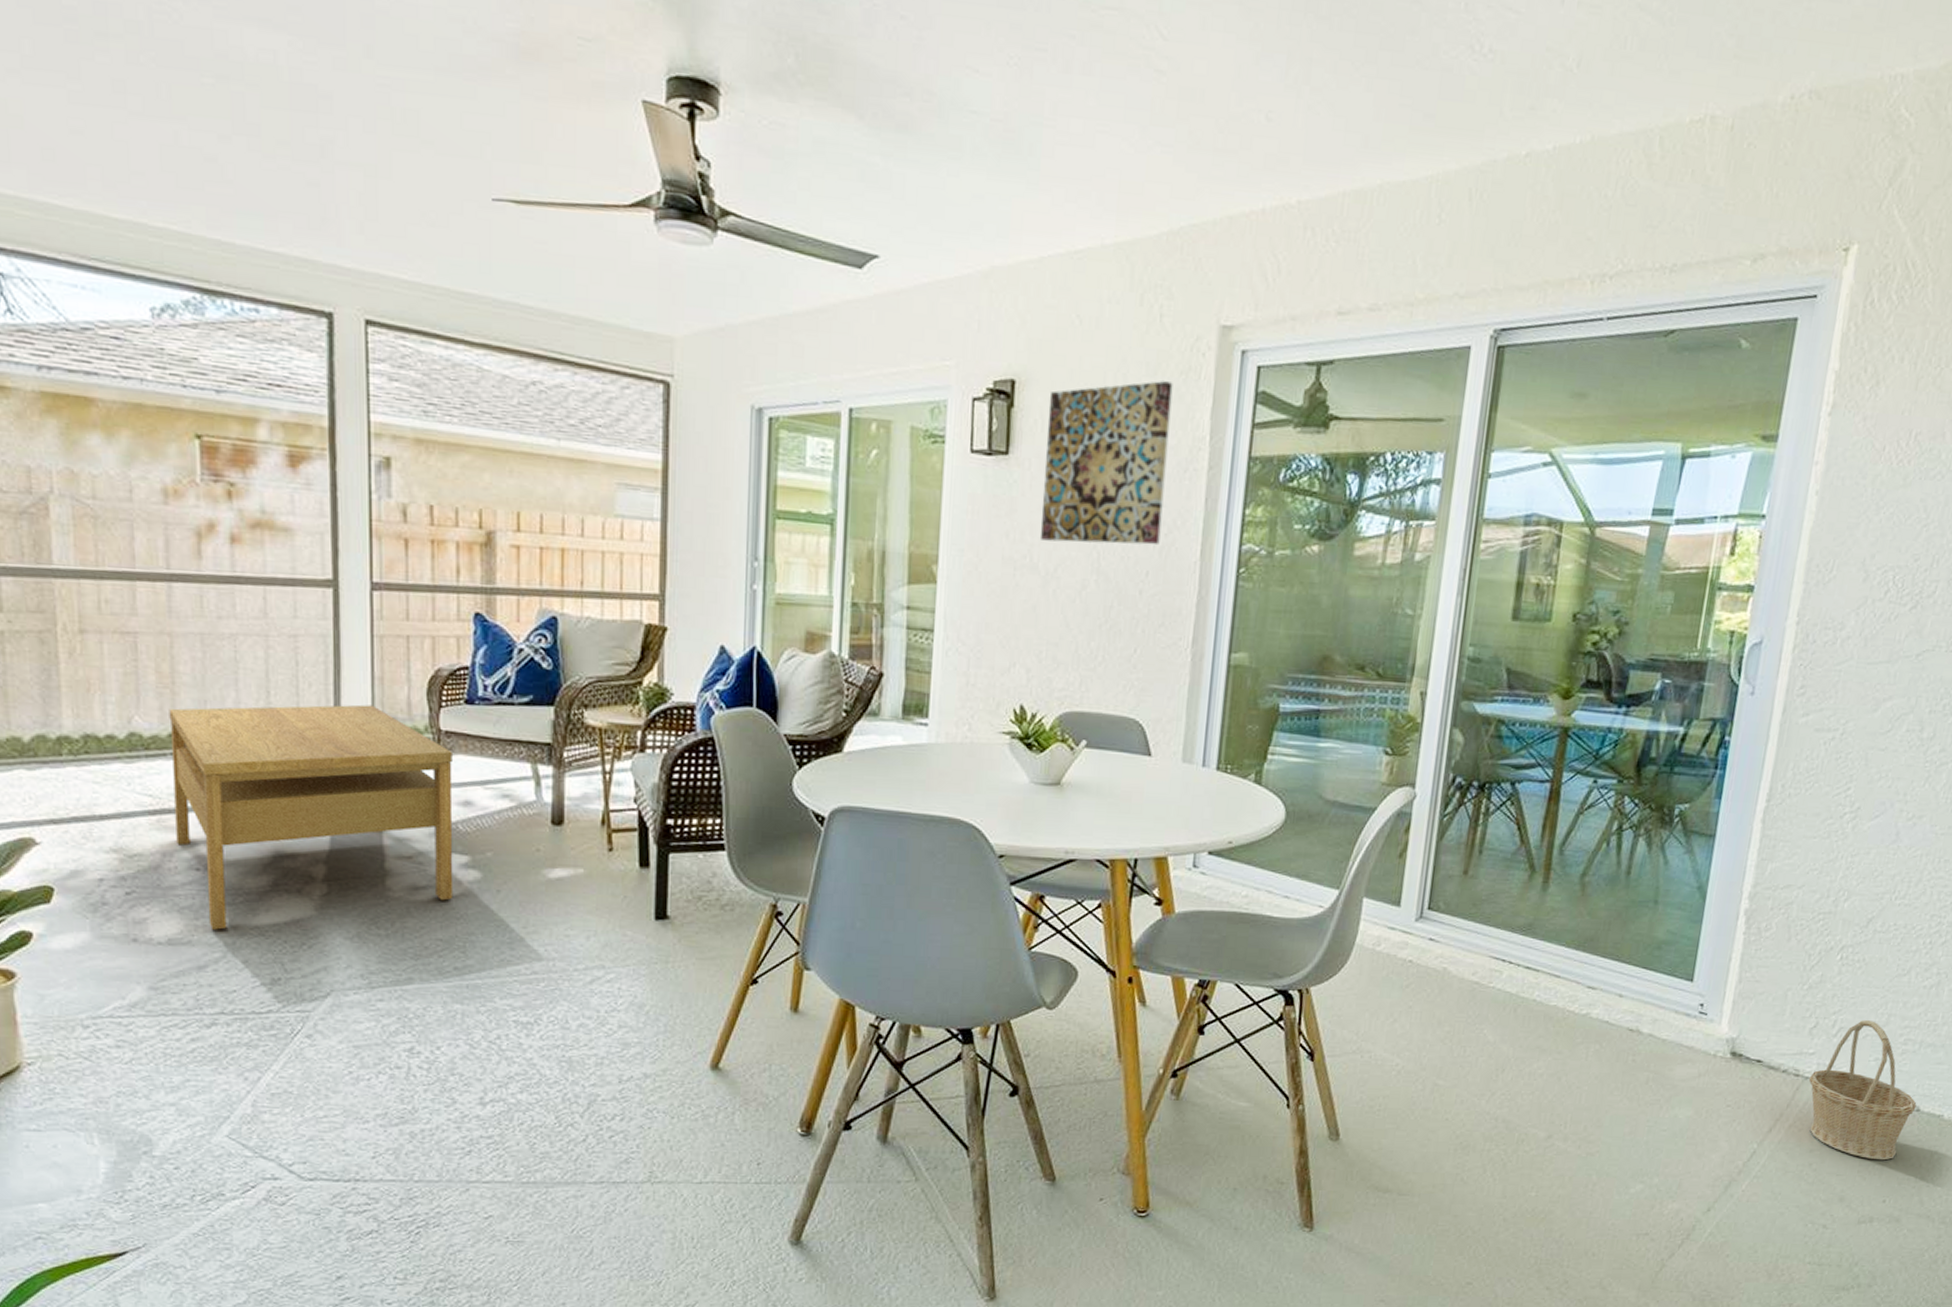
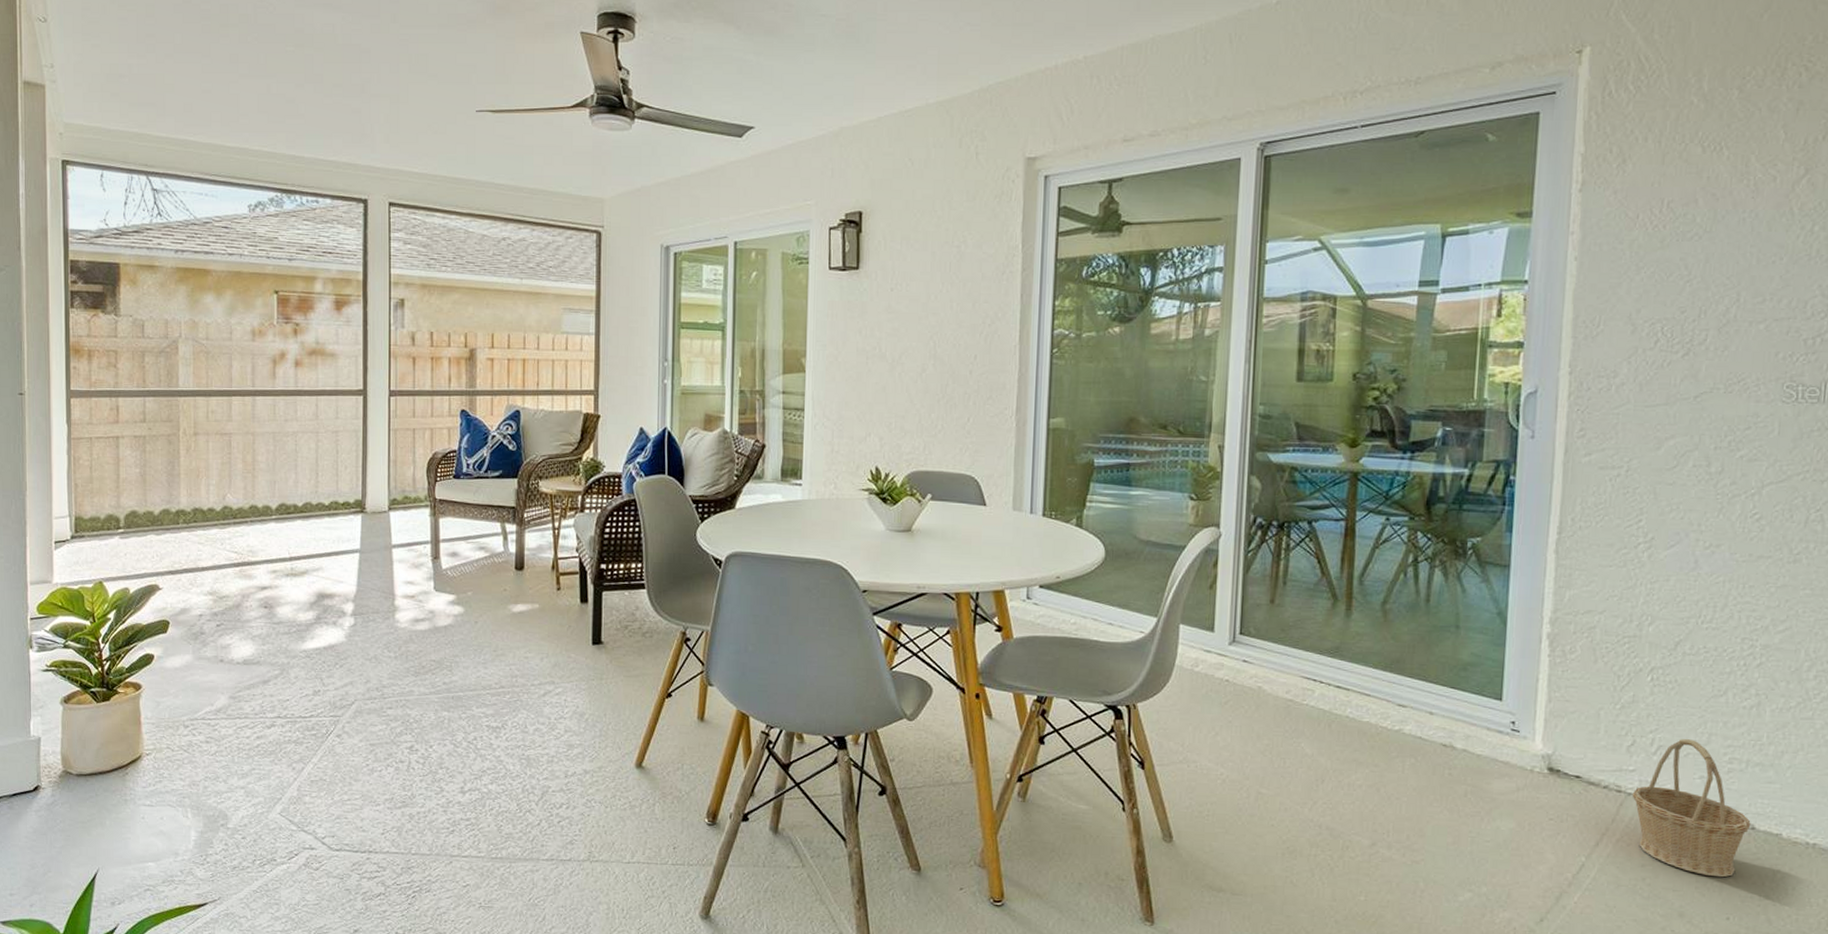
coffee table: present [169,704,453,930] -> none [250,481,444,653]
wall art: present [1041,381,1173,545] -> none [887,204,989,335]

